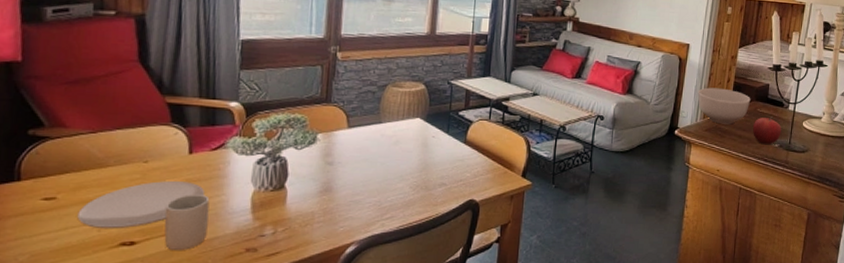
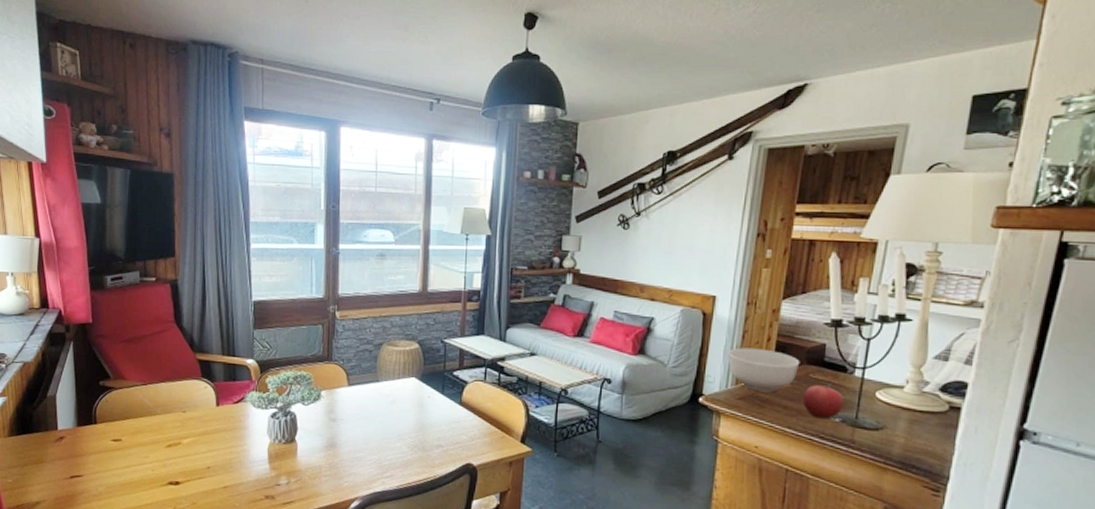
plate: present [77,181,206,229] -> none [137,429,231,470]
mug: present [164,195,210,251] -> none [200,443,235,493]

